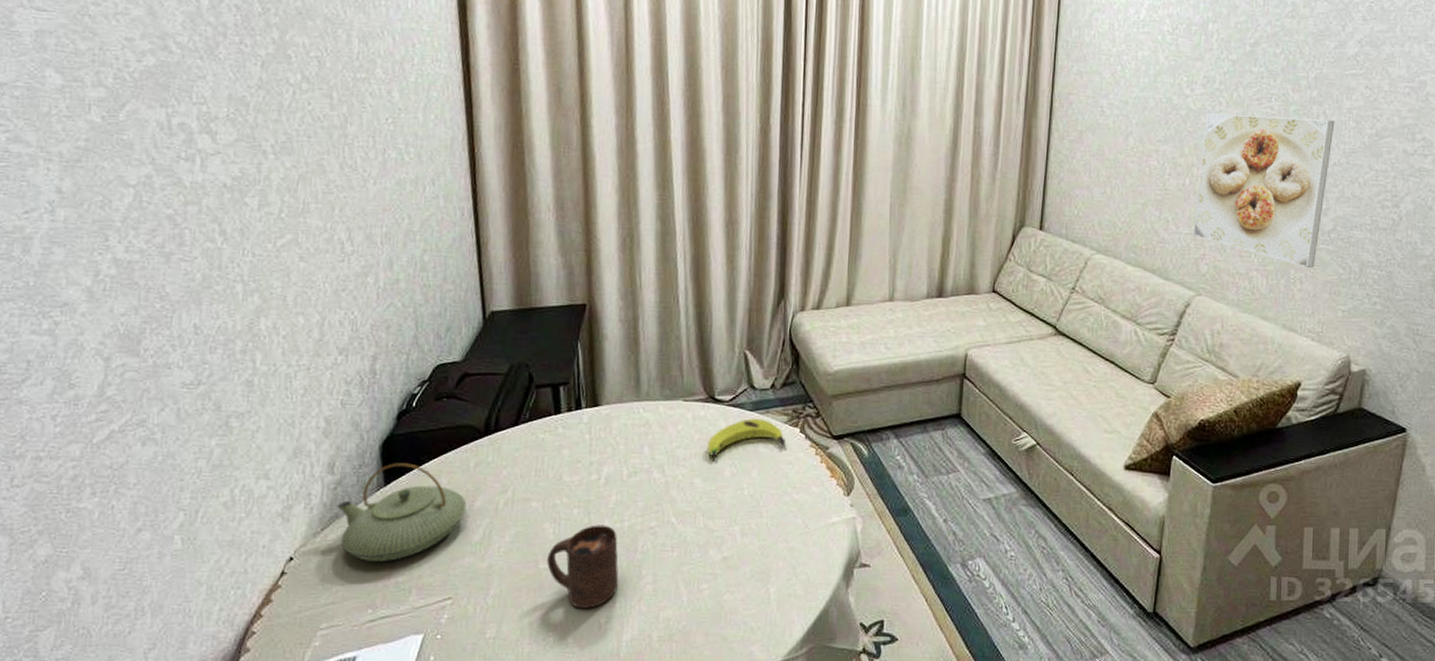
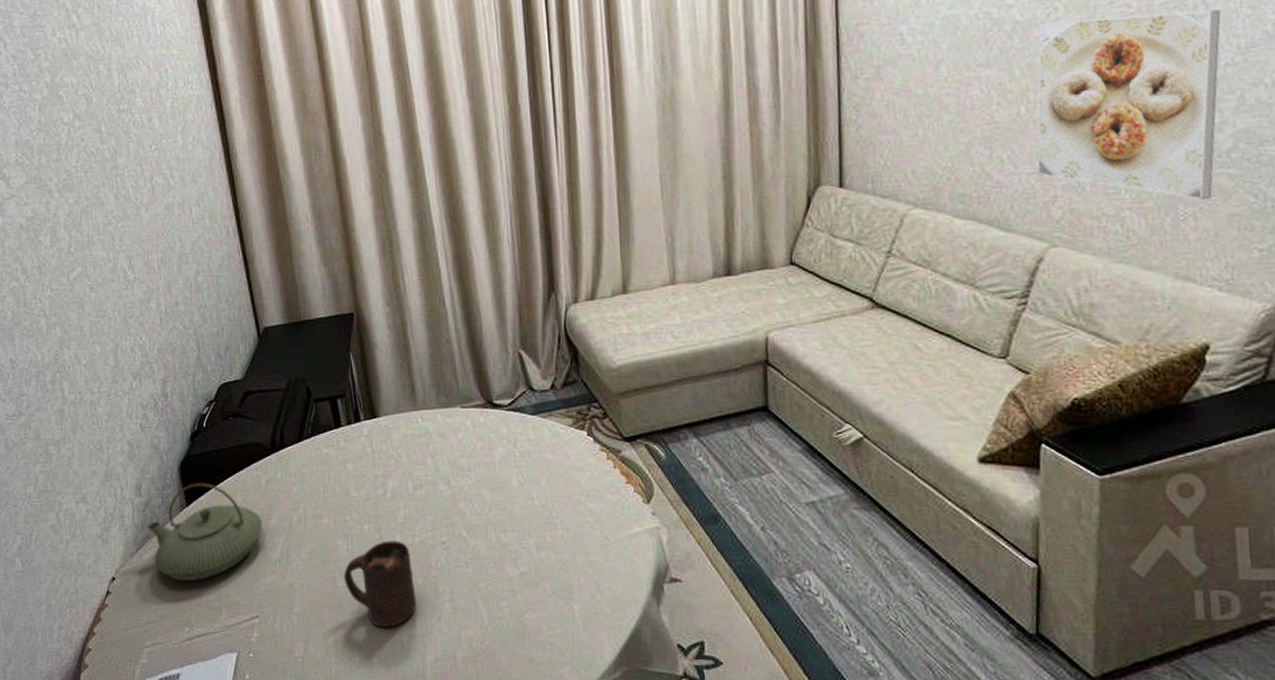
banana: present [707,418,786,457] -> none [491,423,574,466]

